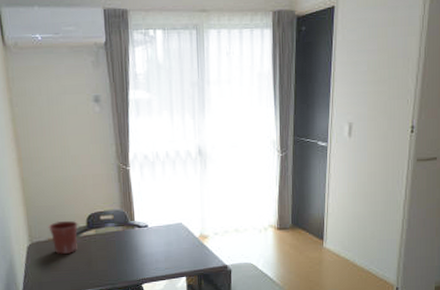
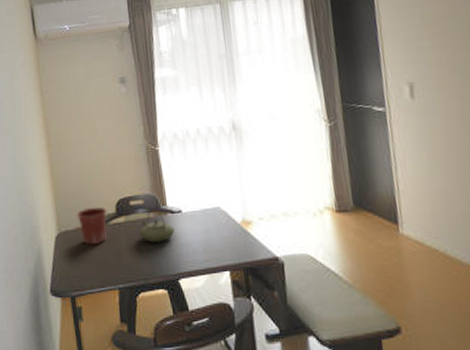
teapot: none [108,224,141,253] -> present [139,209,175,242]

